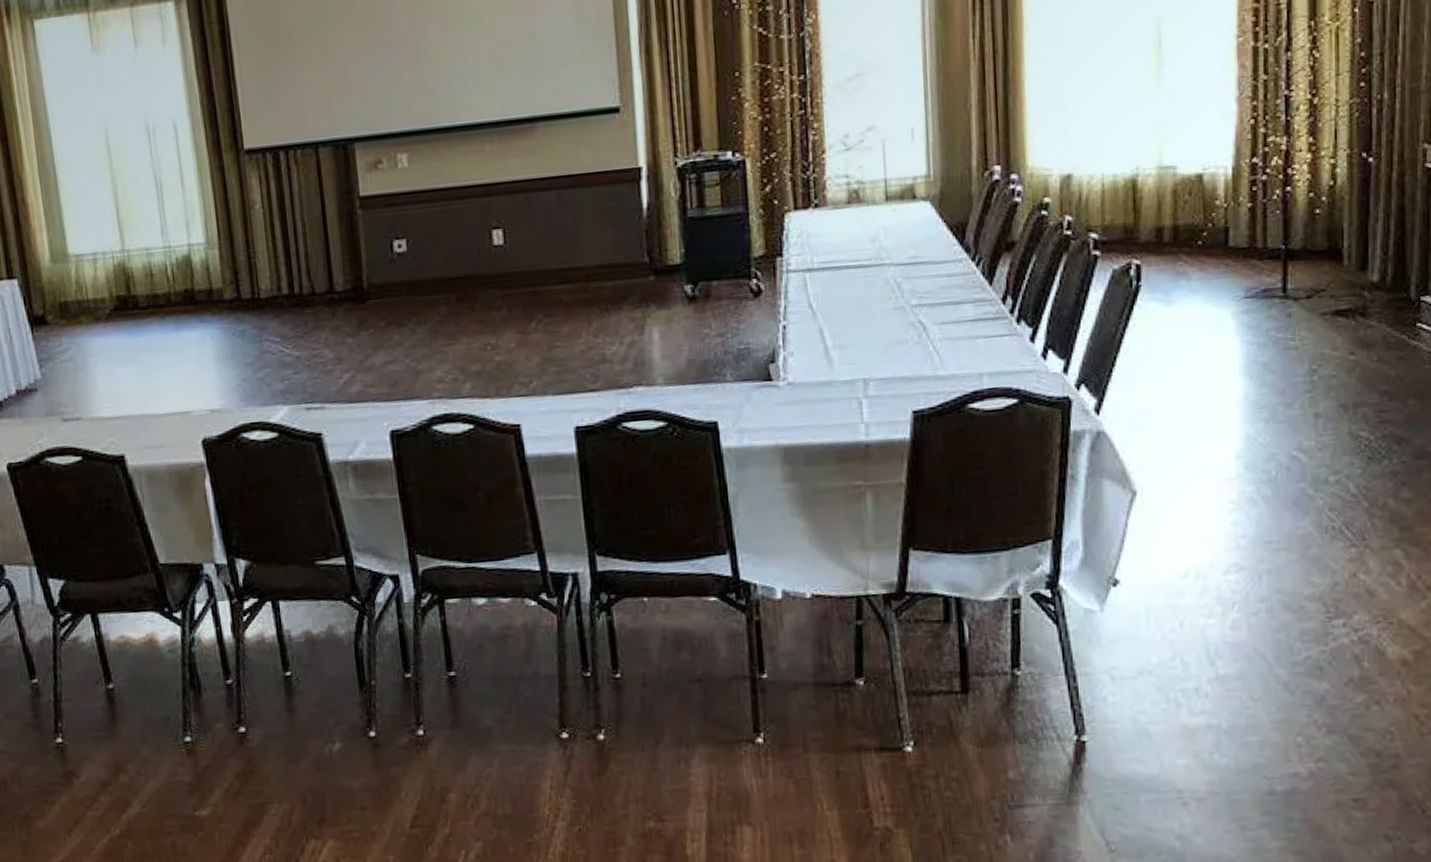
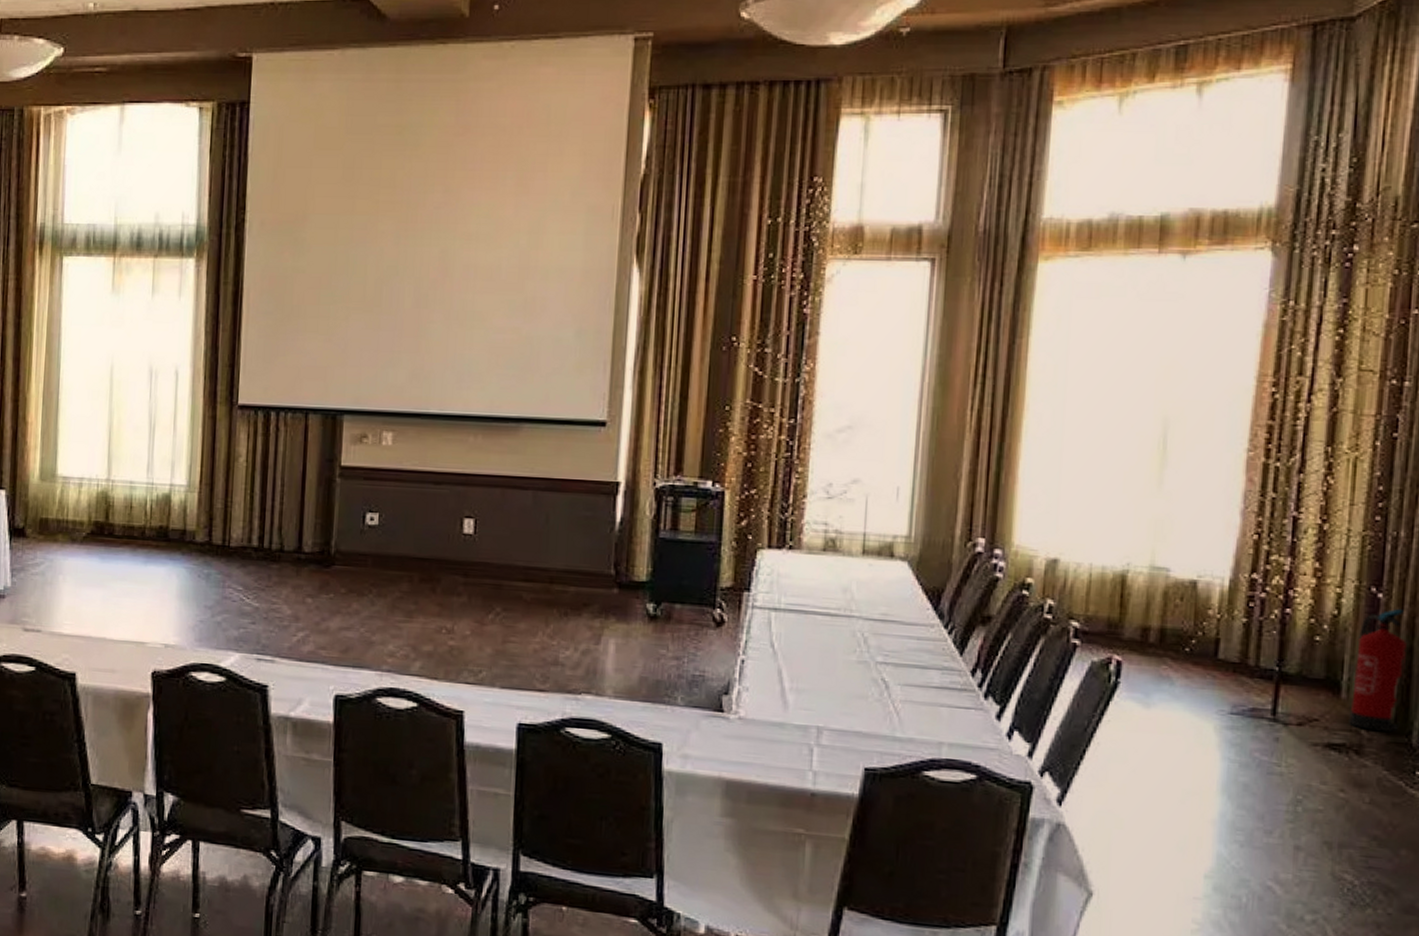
fire extinguisher: none [1352,169,1399,291] -> present [1349,608,1407,732]

